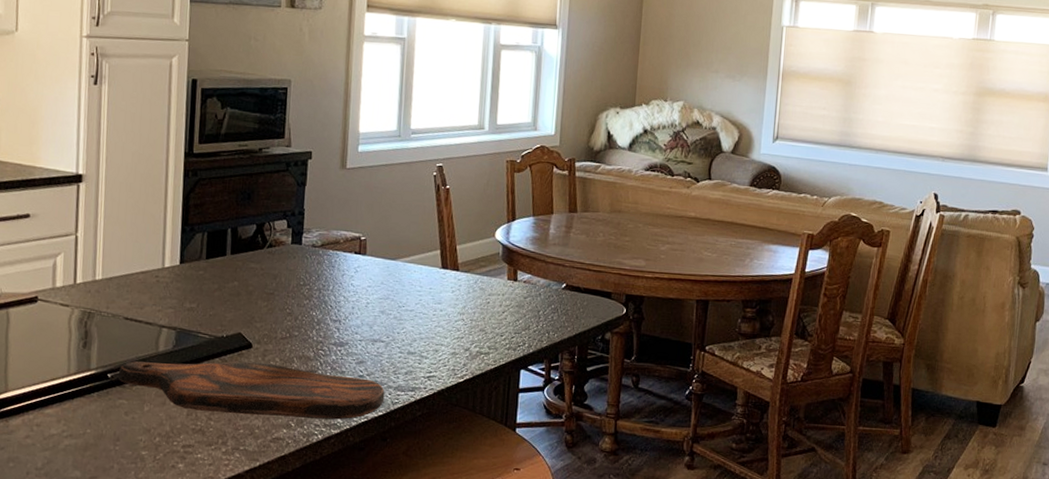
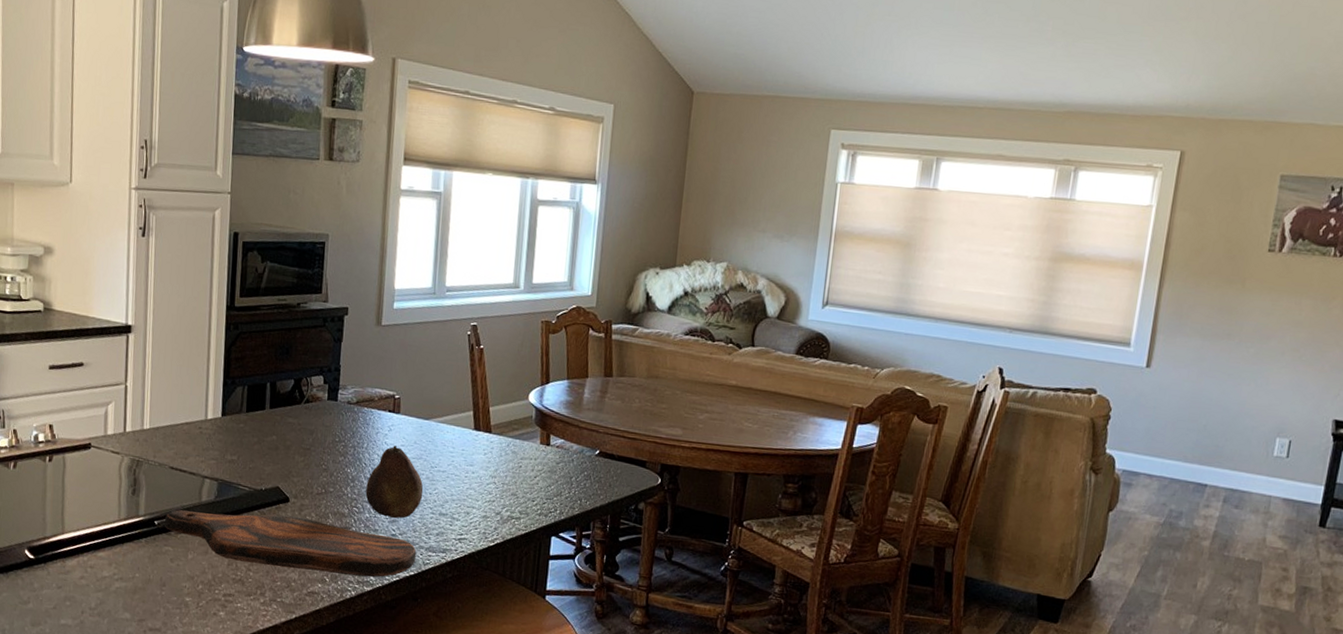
fruit: none [332,287,391,360] -> present [365,445,424,519]

